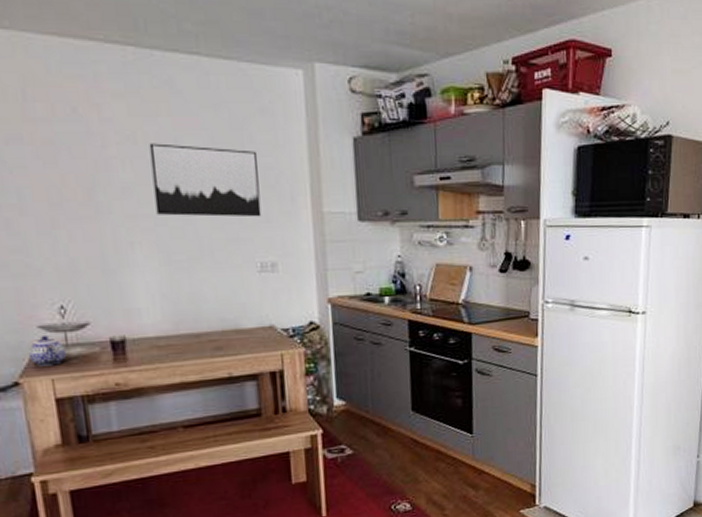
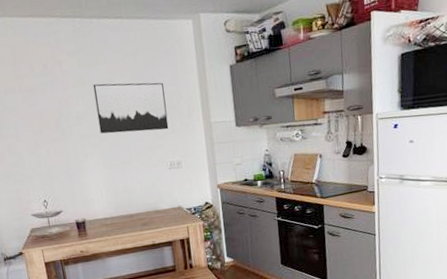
teapot: present [27,334,66,367] -> none [26,220,49,241]

